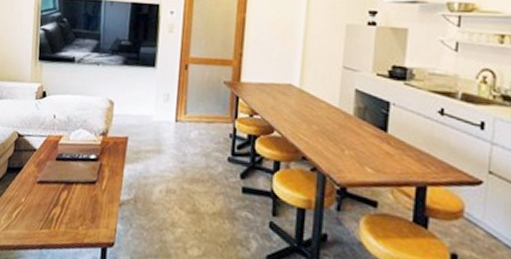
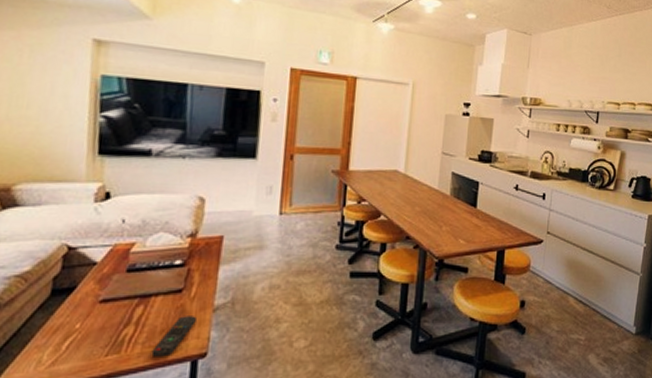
remote control: none [72,205,106,240] -> present [151,316,197,357]

